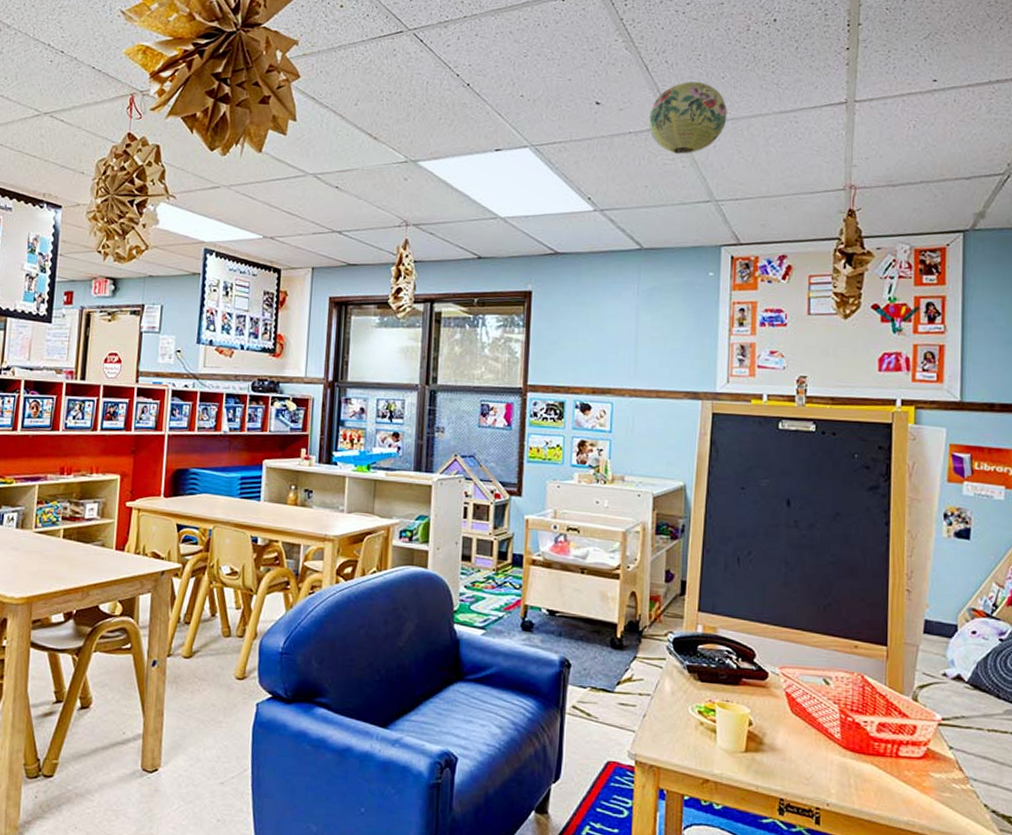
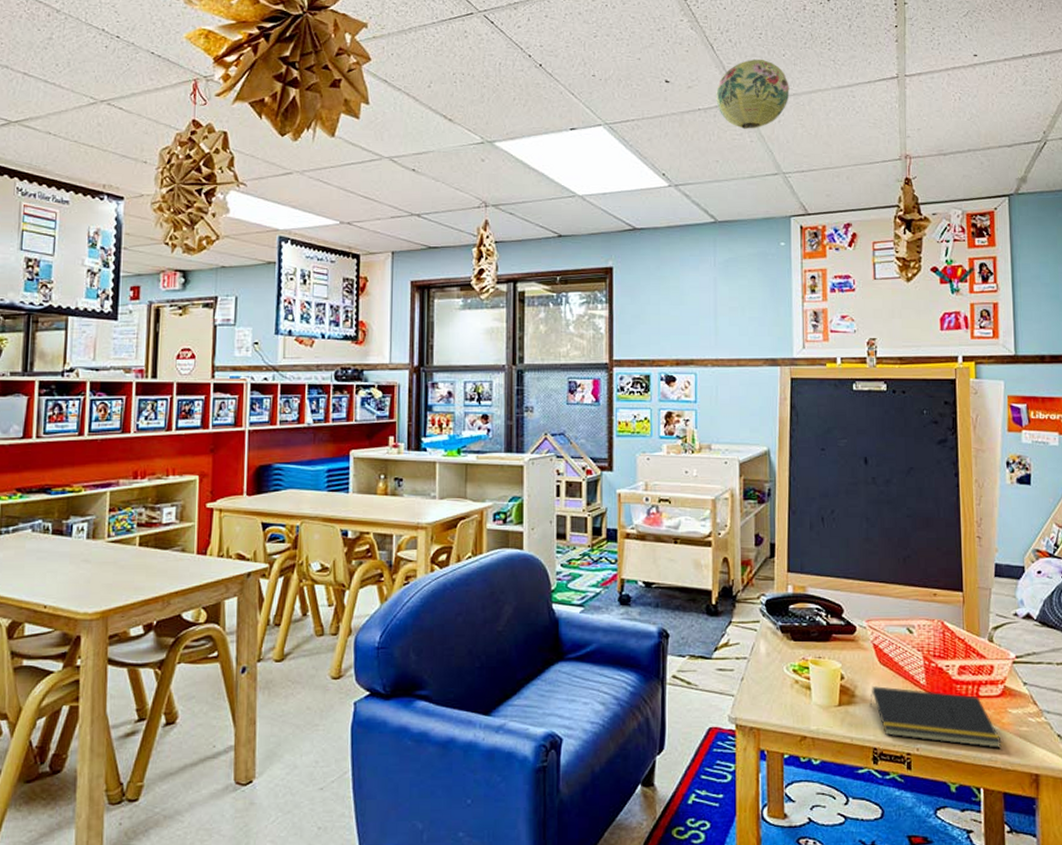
notepad: none [778,735,921,812] -> present [870,686,1002,748]

